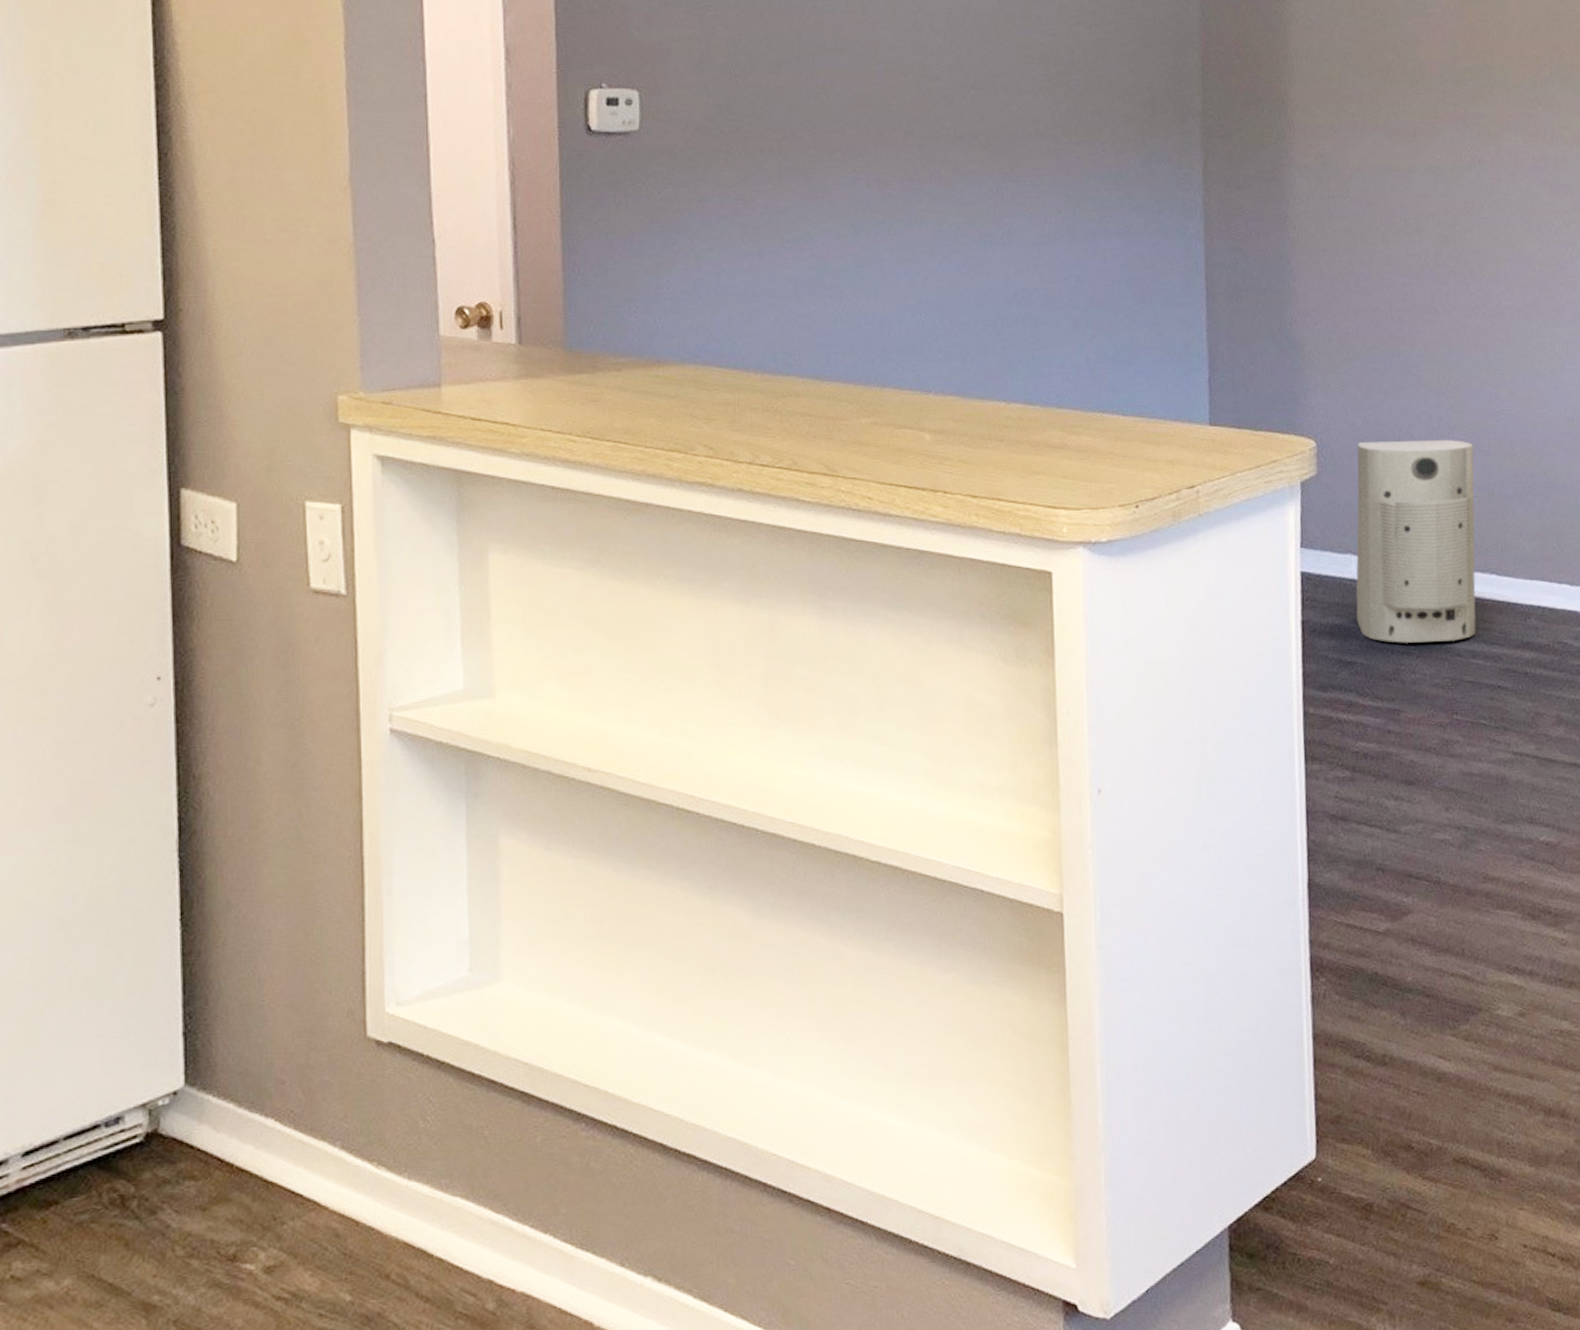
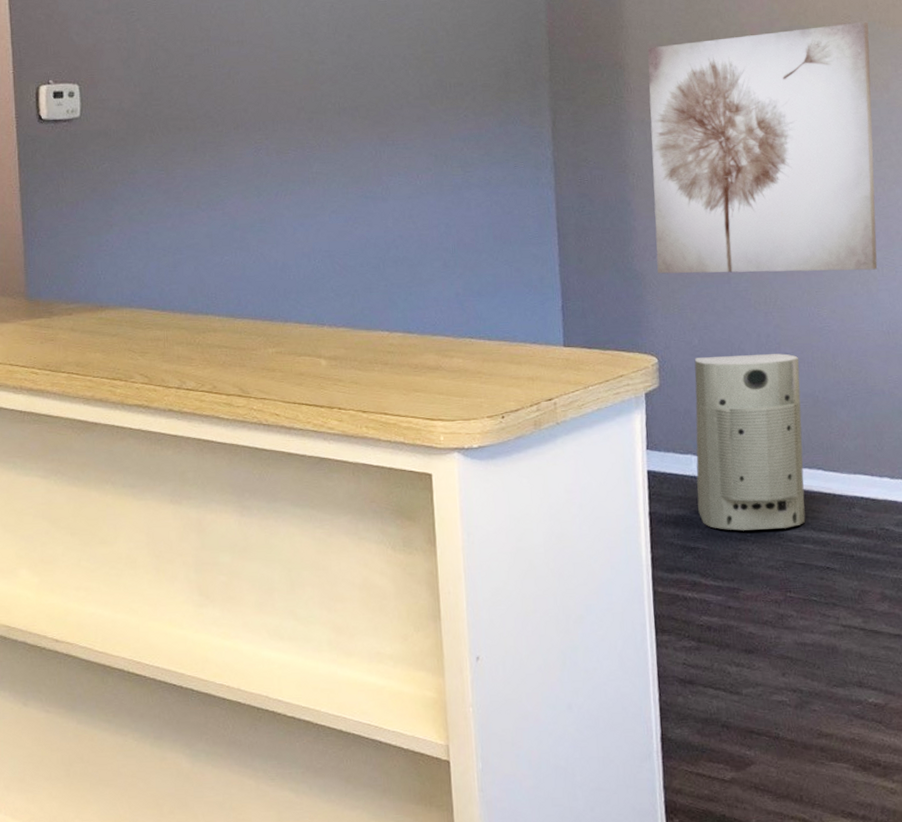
wall art: none [1314,65,1562,348] -> present [647,22,878,274]

